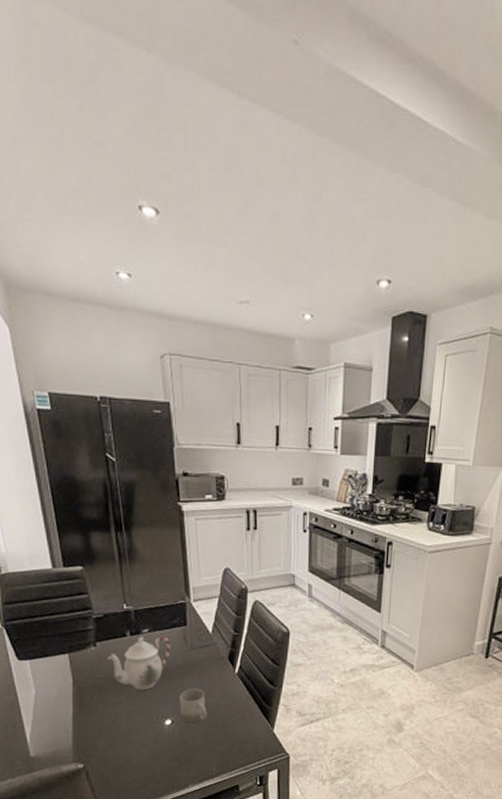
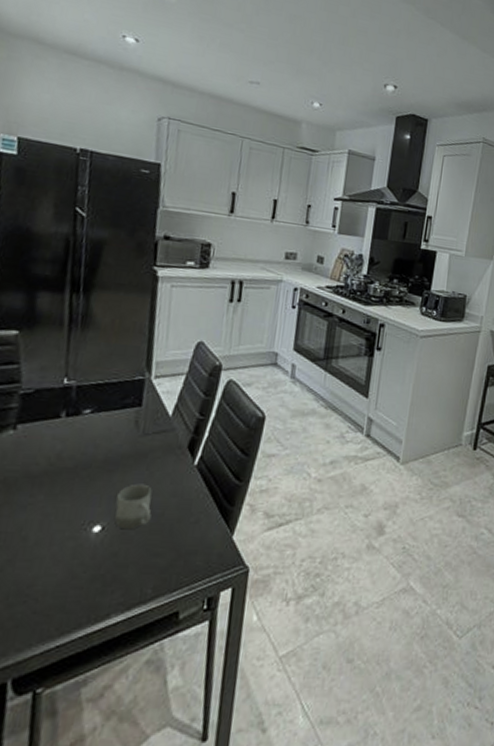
teapot: present [107,636,171,690] -> none [28,418,118,487]

